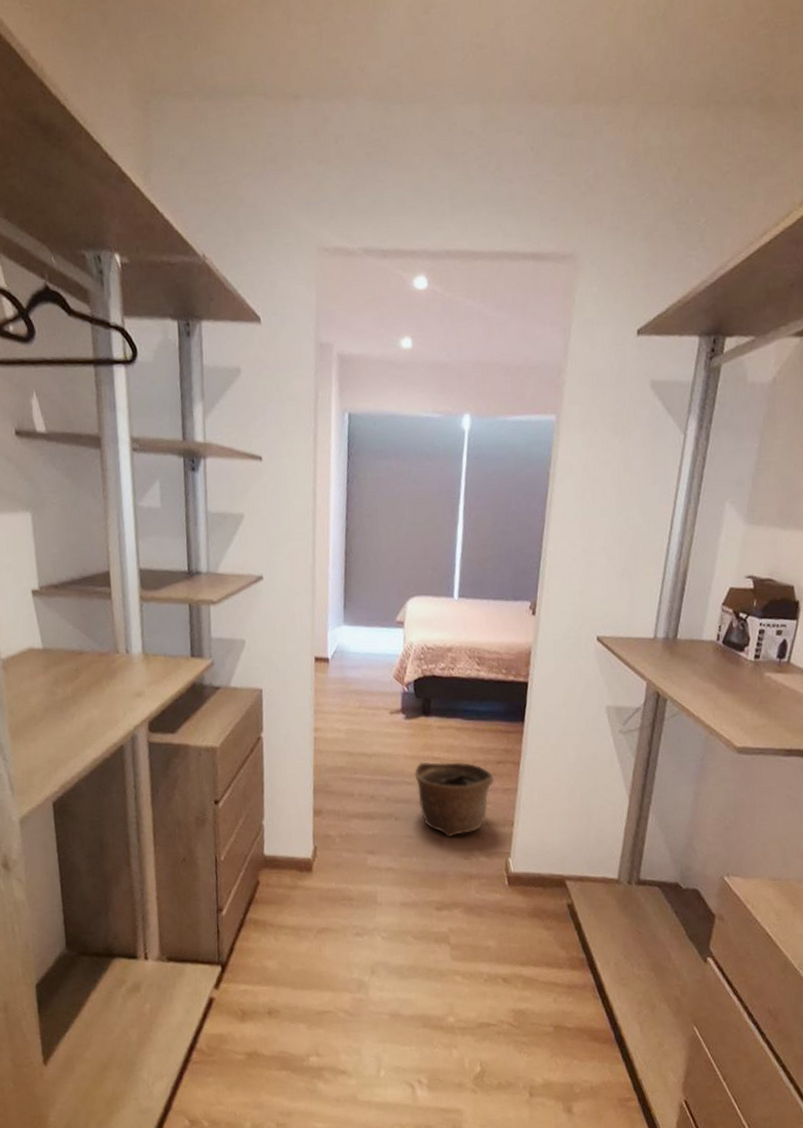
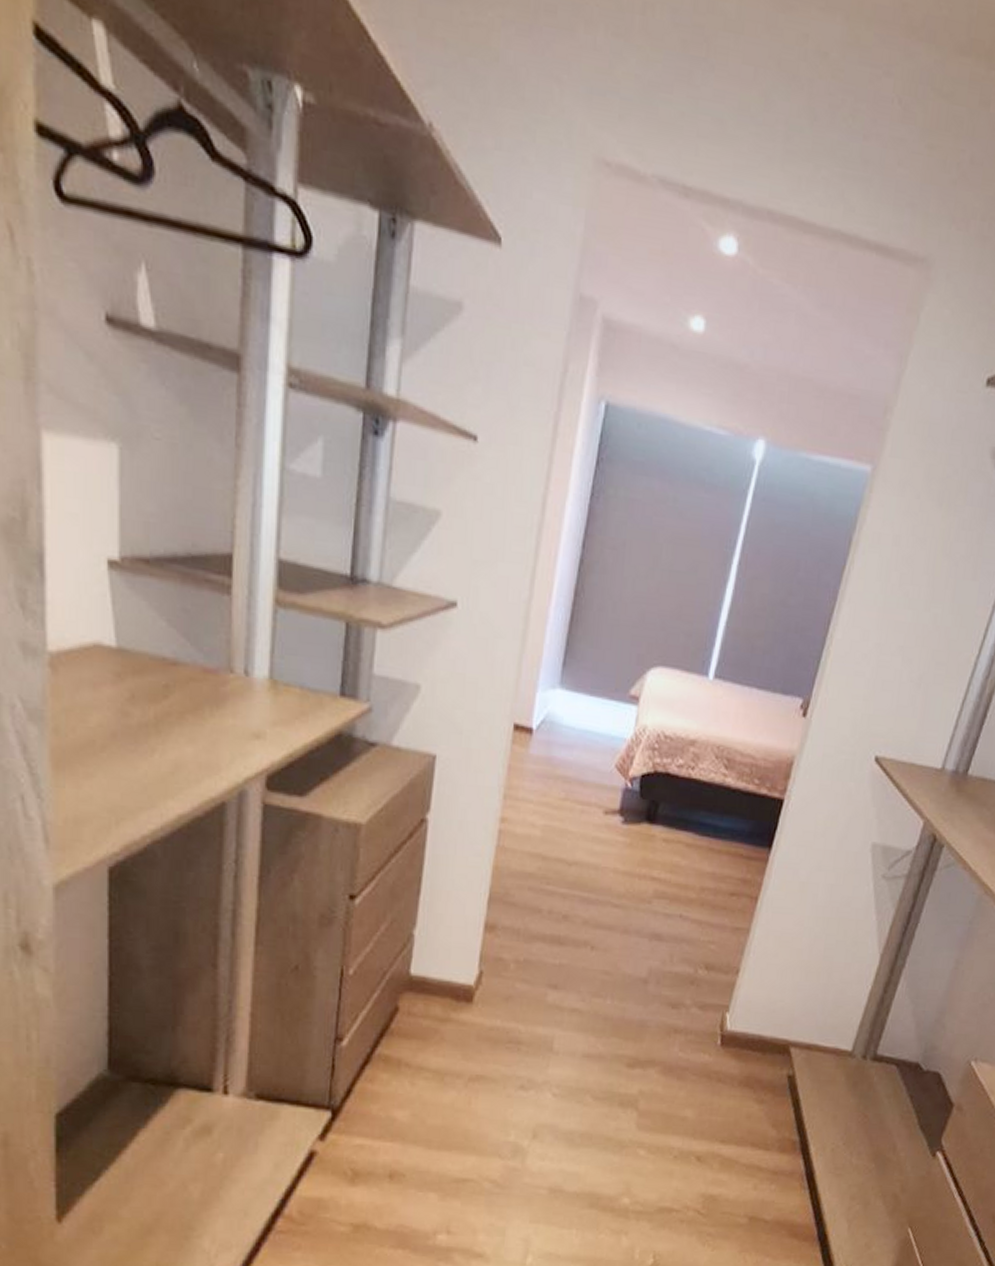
basket: present [414,761,494,838] -> none [624,880,723,980]

